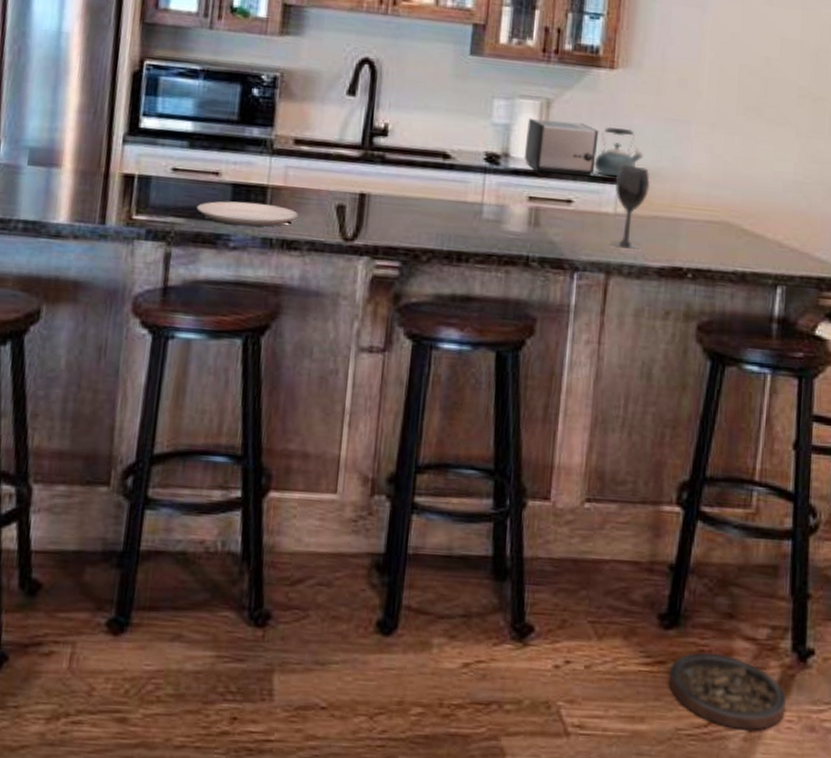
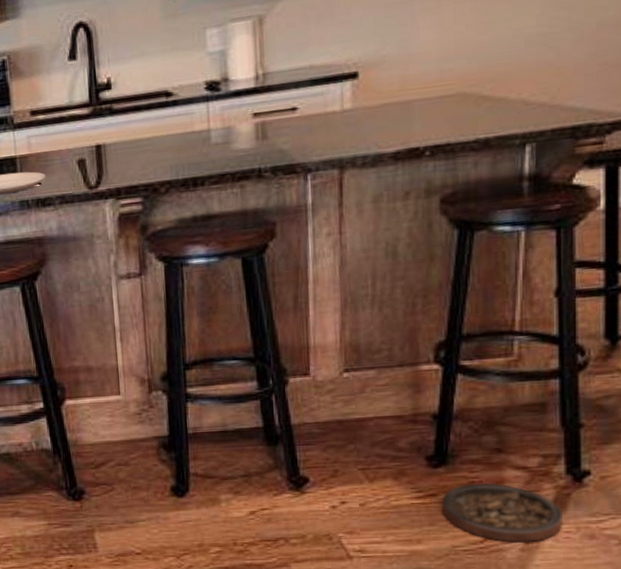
toaster: present [524,118,599,177] -> none [242,30,317,88]
kettle: present [594,126,645,177] -> none [315,25,368,77]
wine glass: present [609,166,651,250] -> none [338,59,377,143]

